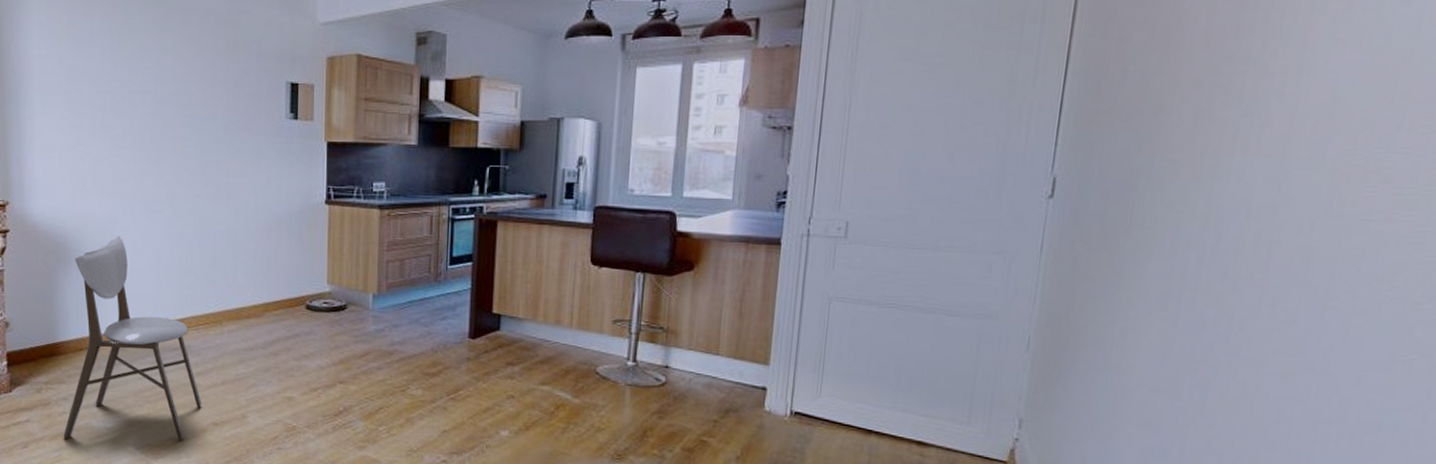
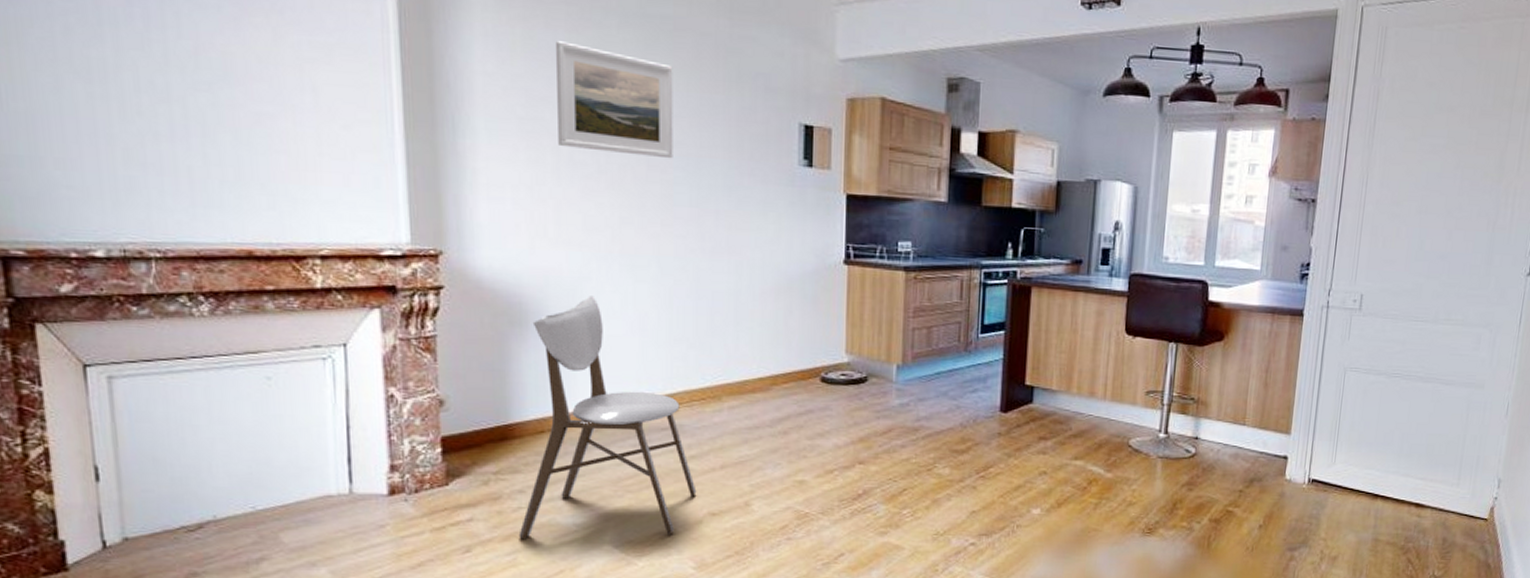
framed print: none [91,26,183,119] -> present [555,41,673,159]

